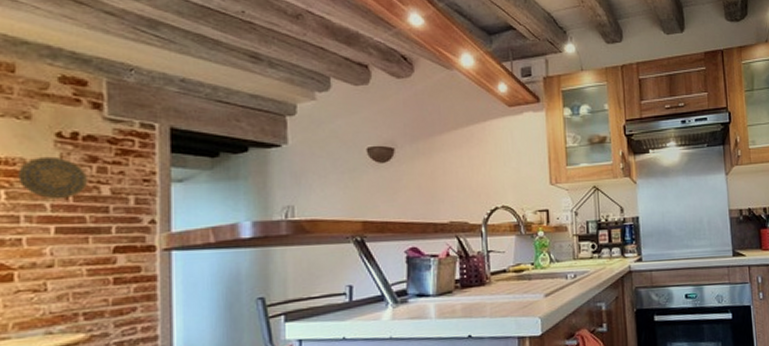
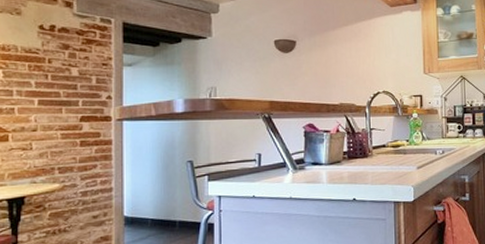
decorative plate: present [18,156,89,200] -> none [12,44,62,78]

